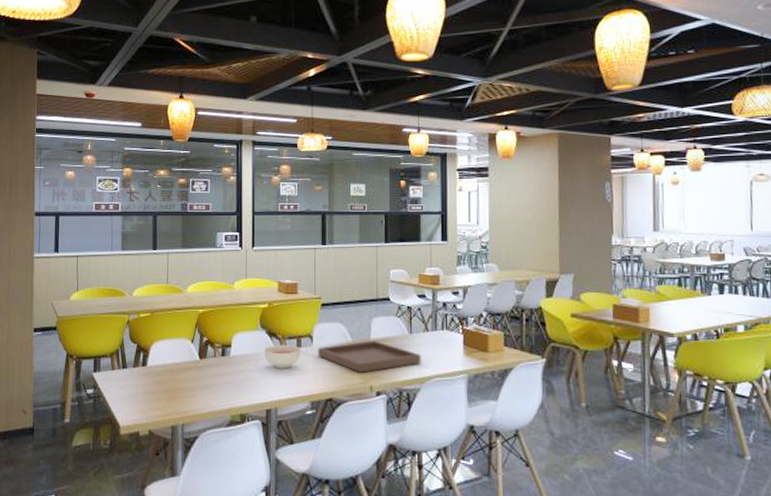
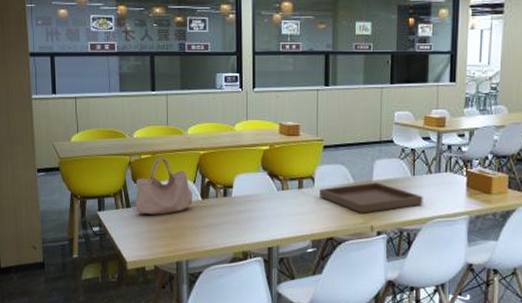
handbag: none [132,316,190,376] -> present [135,158,192,215]
bowl: present [264,344,300,369] -> none [266,185,302,209]

